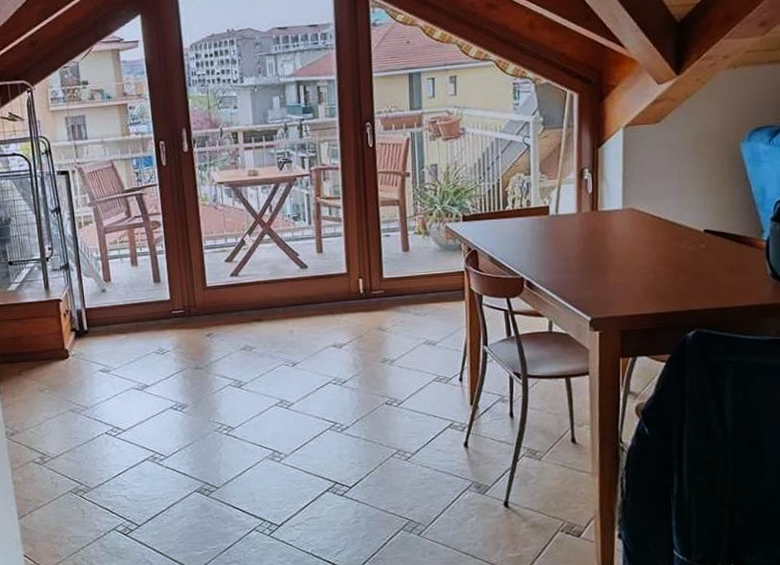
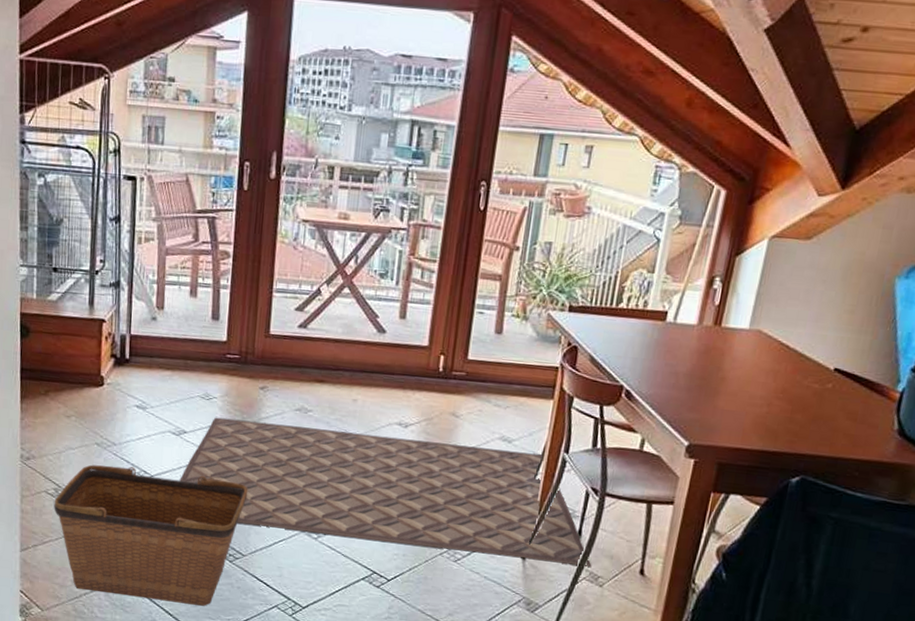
bicycle basket: none [41,422,212,544] -> present [54,464,248,606]
rug: none [149,351,528,460] -> present [179,417,592,567]

